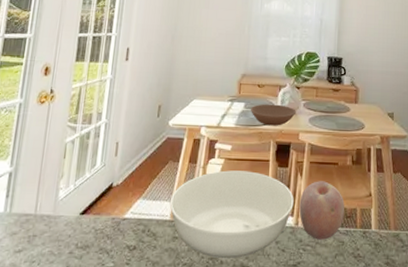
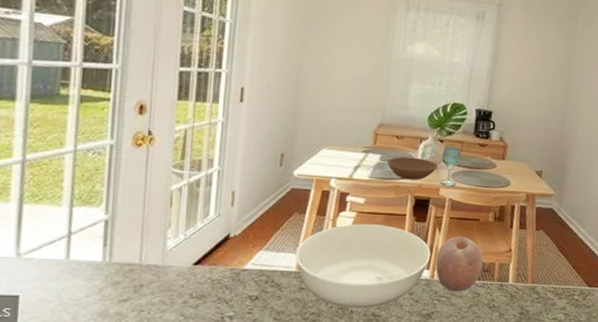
wine glass: none [299,92,318,131] -> present [440,146,462,187]

